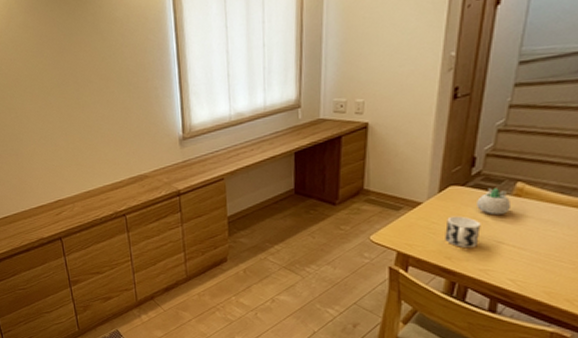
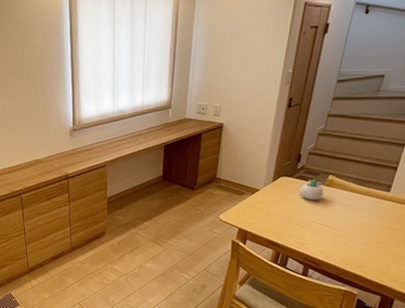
cup: present [445,216,481,249] -> none [275,200,301,226]

